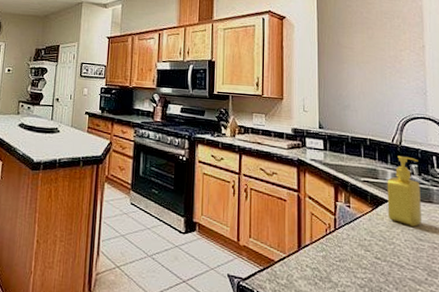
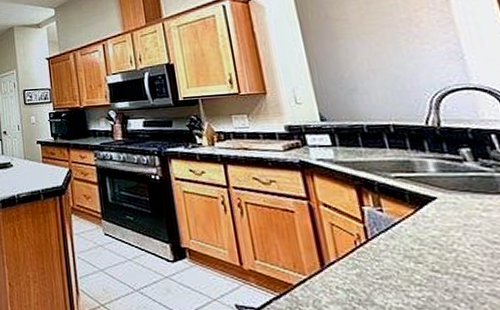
soap dispenser: present [387,155,421,227] -> none [429,139,491,227]

